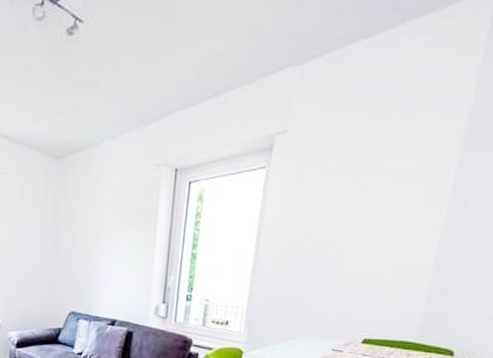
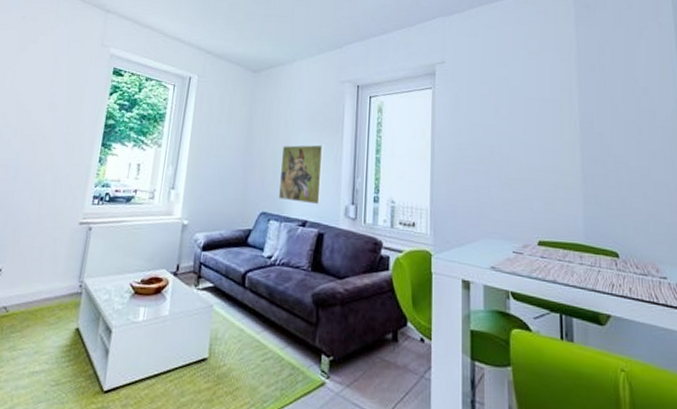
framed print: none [88,241,136,304] -> present [279,144,325,205]

